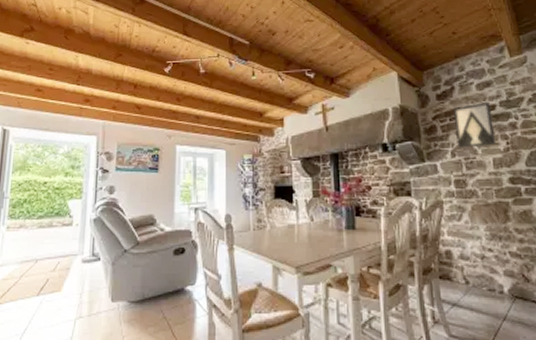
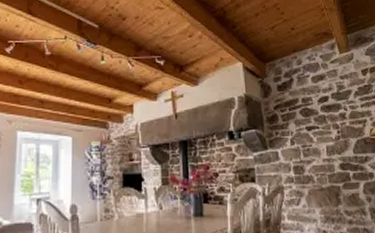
wall art: present [452,101,497,148] -> none [292,93,329,136]

